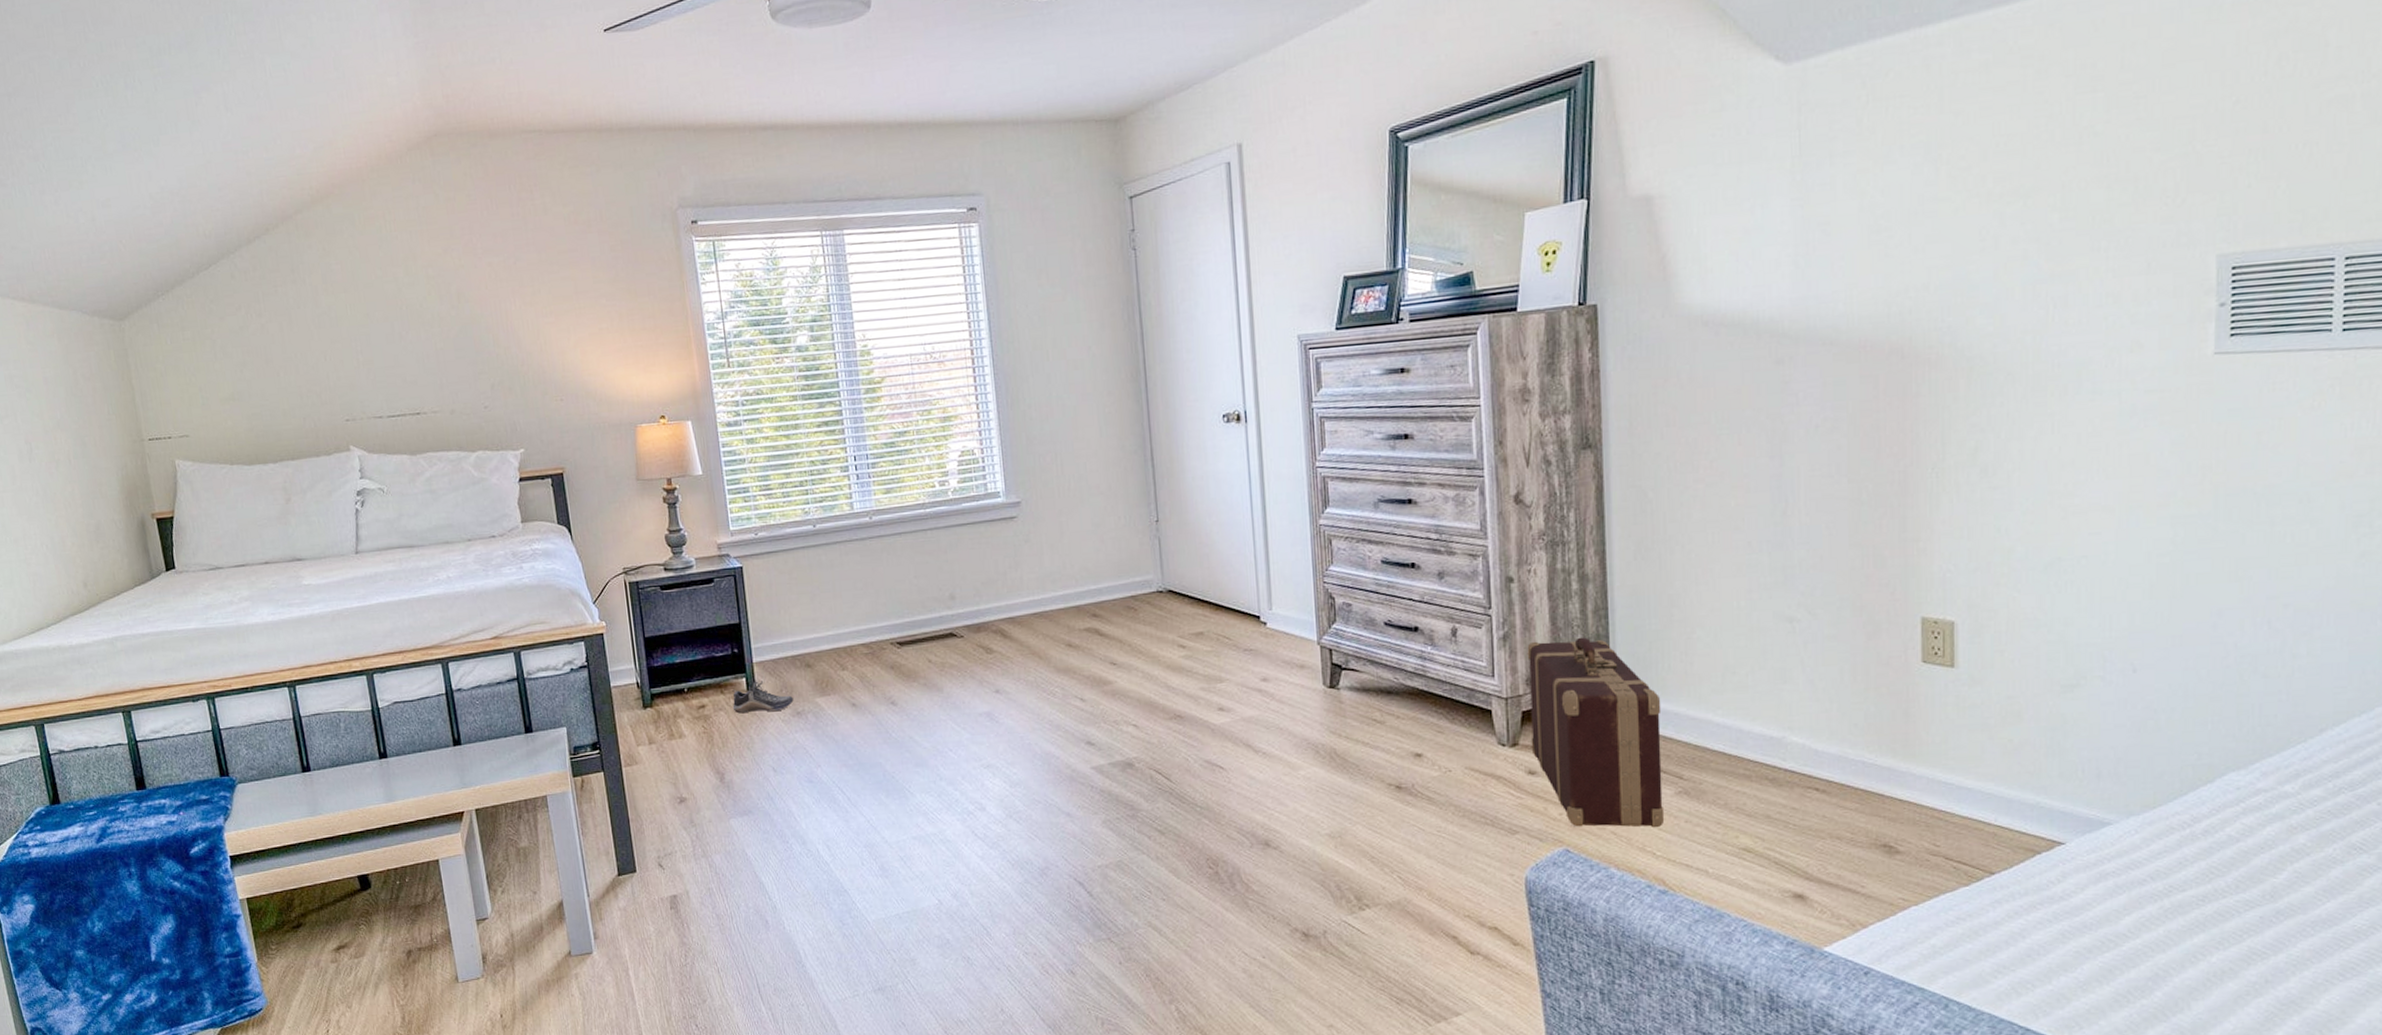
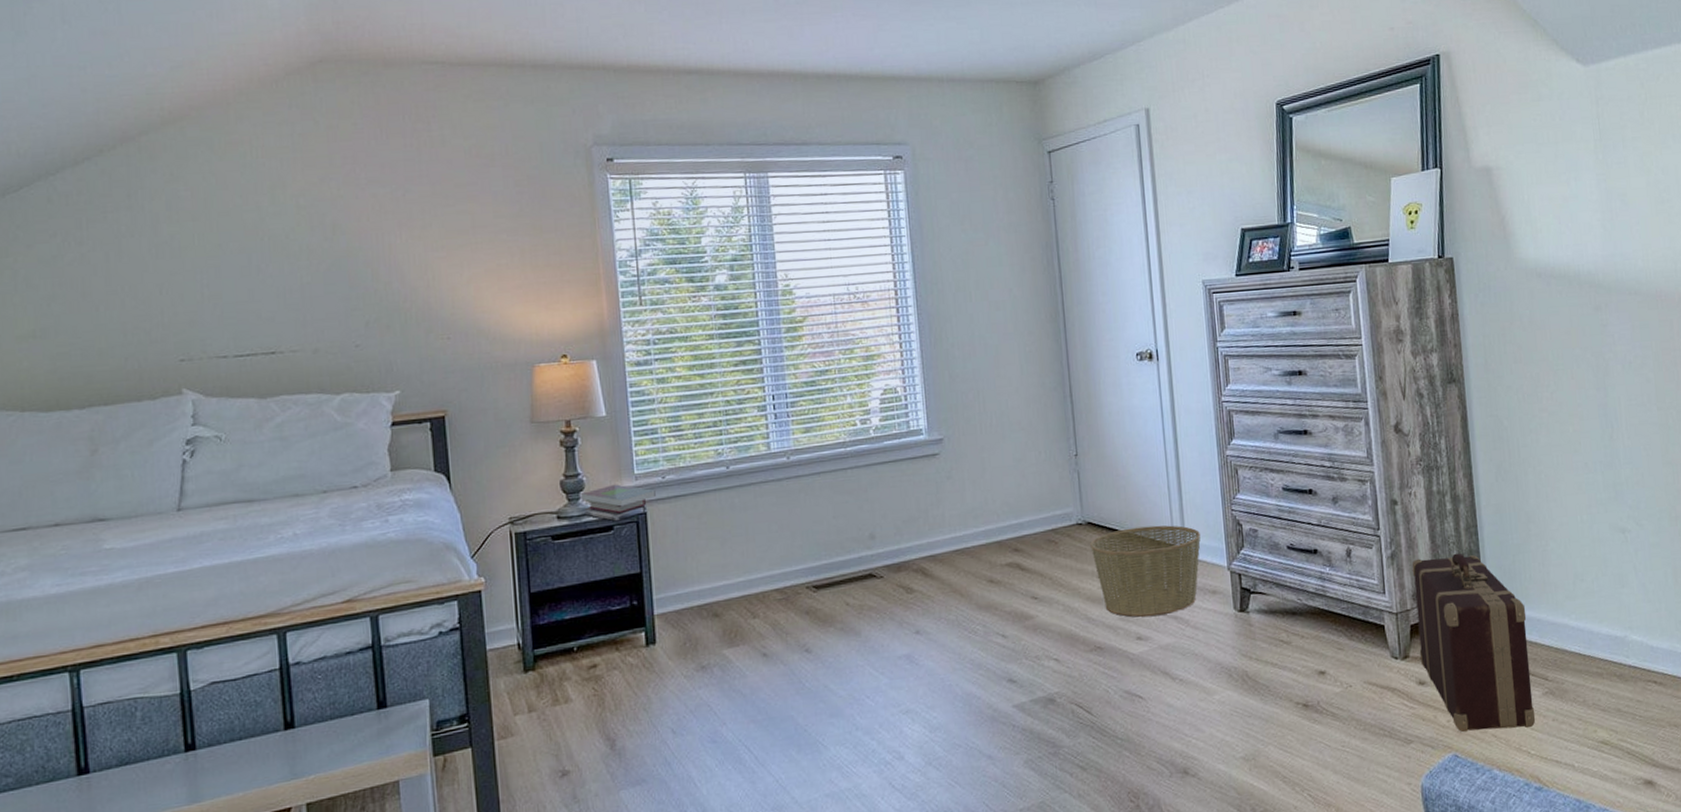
books: none [684,539,750,575] -> present [582,484,656,522]
athletic shoe: present [732,680,794,714] -> none [628,633,698,672]
basket: none [1171,595,1289,688] -> present [1090,525,1201,617]

